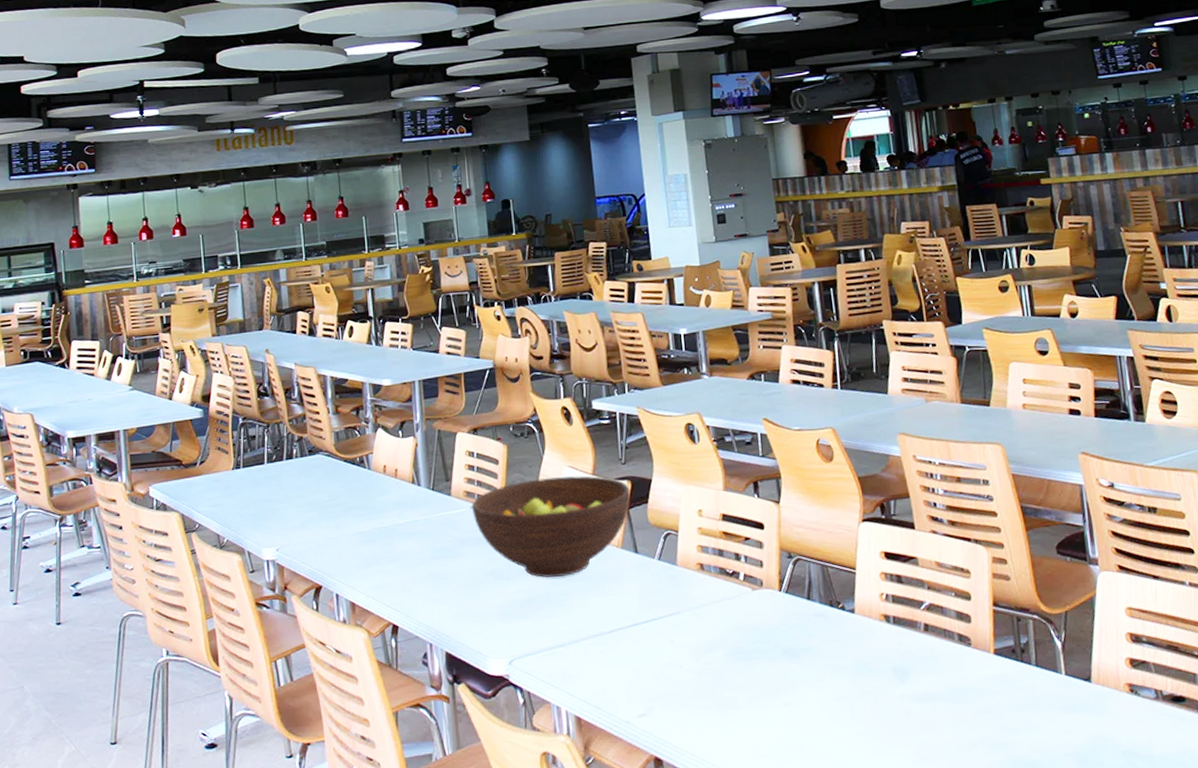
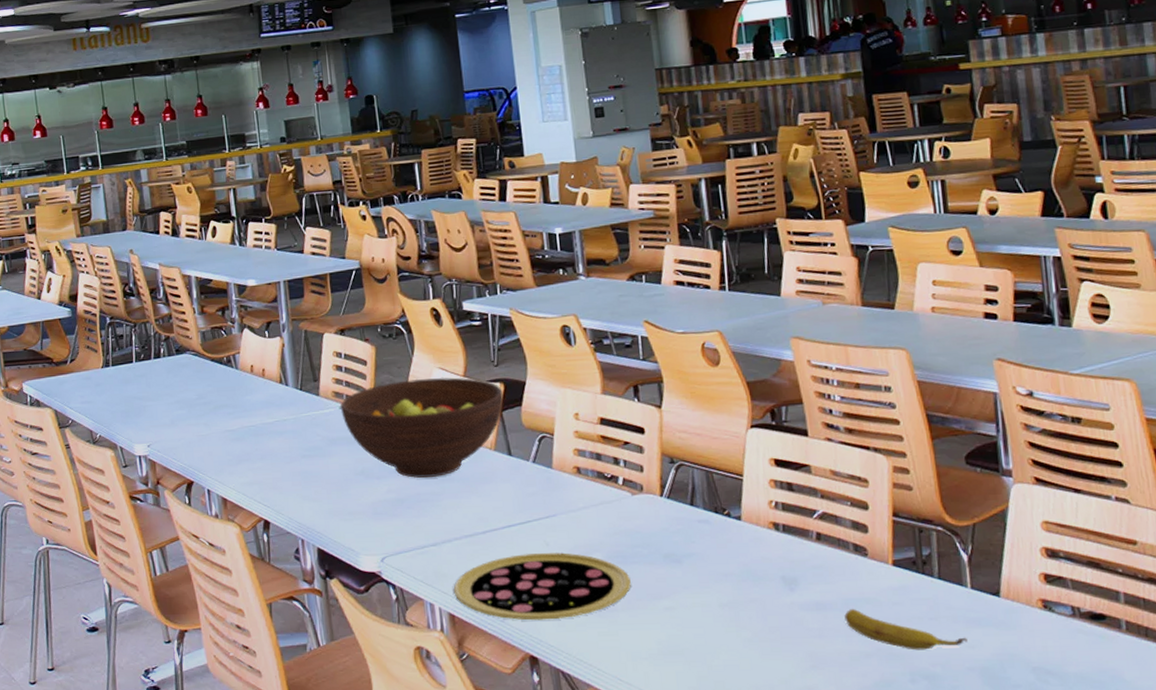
pizza: none [580,650,752,721] -> present [453,552,631,621]
banana: none [951,699,1064,738] -> present [844,609,967,650]

